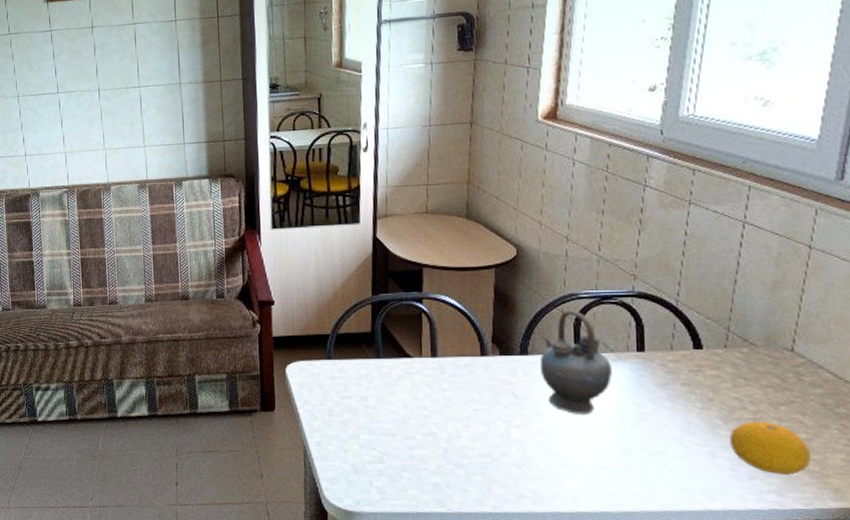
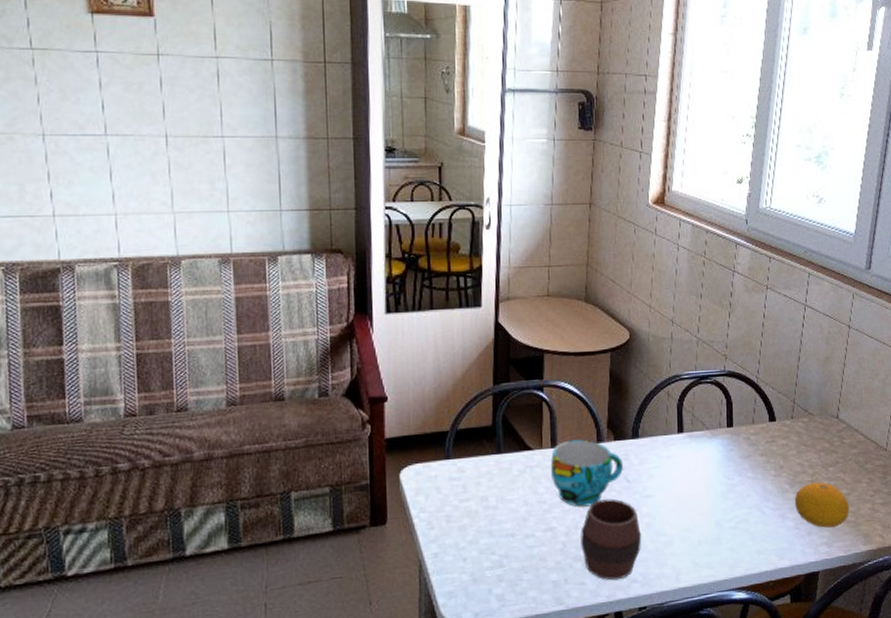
cup: none [430,351,510,417] -> present [550,439,623,507]
cup: none [463,412,533,493] -> present [581,498,642,581]
teapot: present [539,310,612,414] -> none [648,391,708,493]

